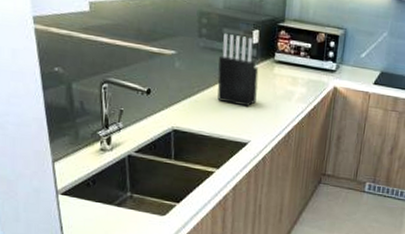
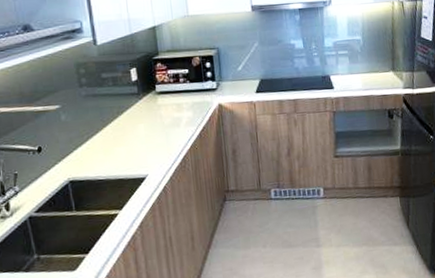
knife block: present [217,32,259,107] -> none [103,76,146,143]

